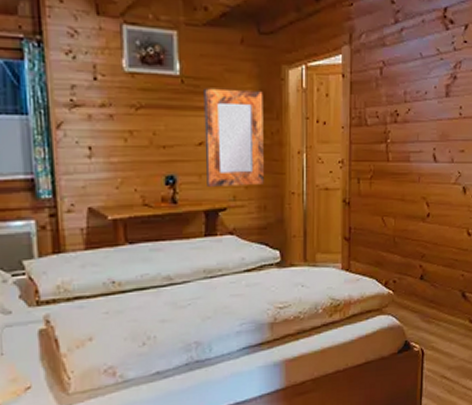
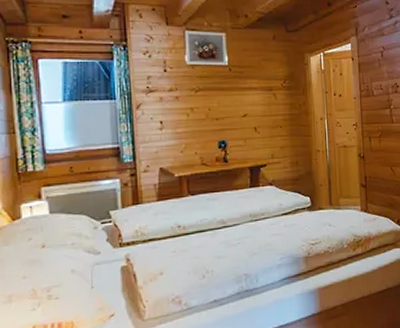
home mirror: present [204,88,264,187] -> none [246,73,295,148]

